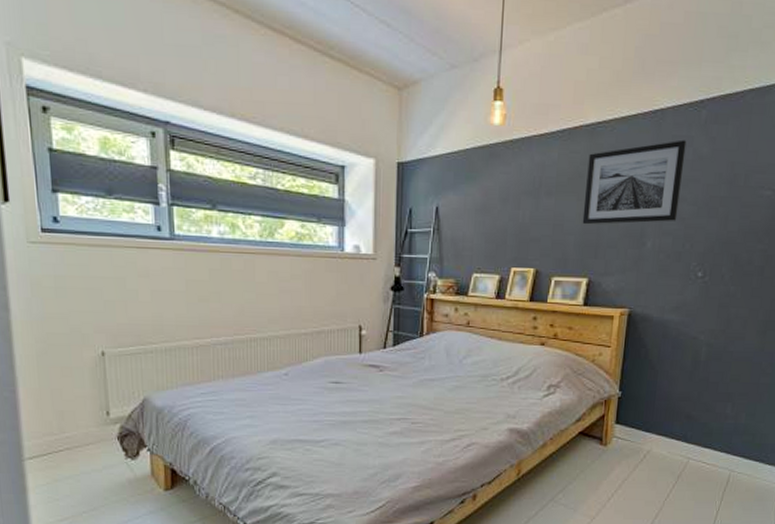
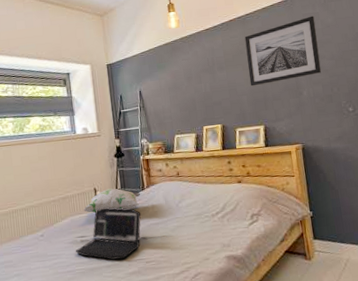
laptop: none [326,351,414,416] -> present [75,207,141,260]
decorative pillow: none [343,329,417,358] -> present [84,188,140,213]

